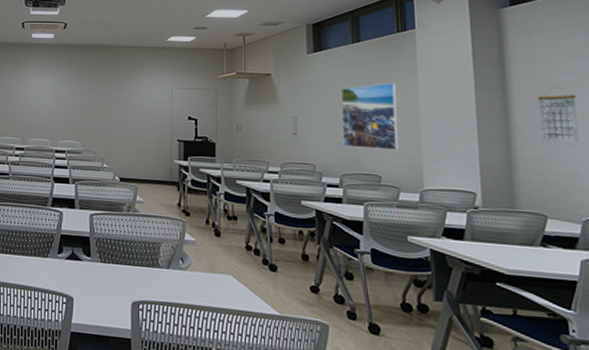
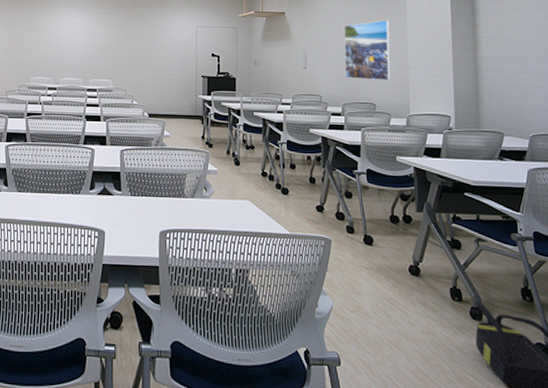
calendar: present [537,85,579,142] -> none [498,21,529,70]

